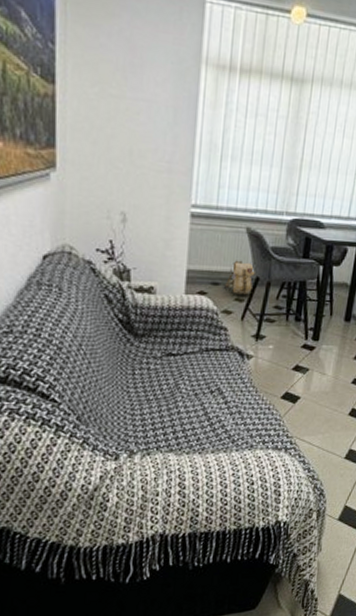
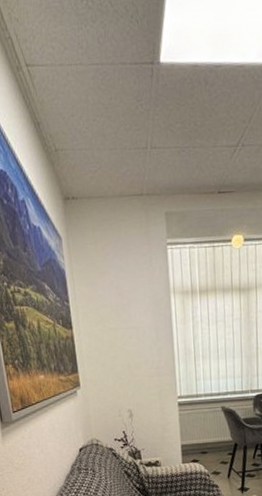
backpack: present [224,260,255,295] -> none [211,432,233,459]

